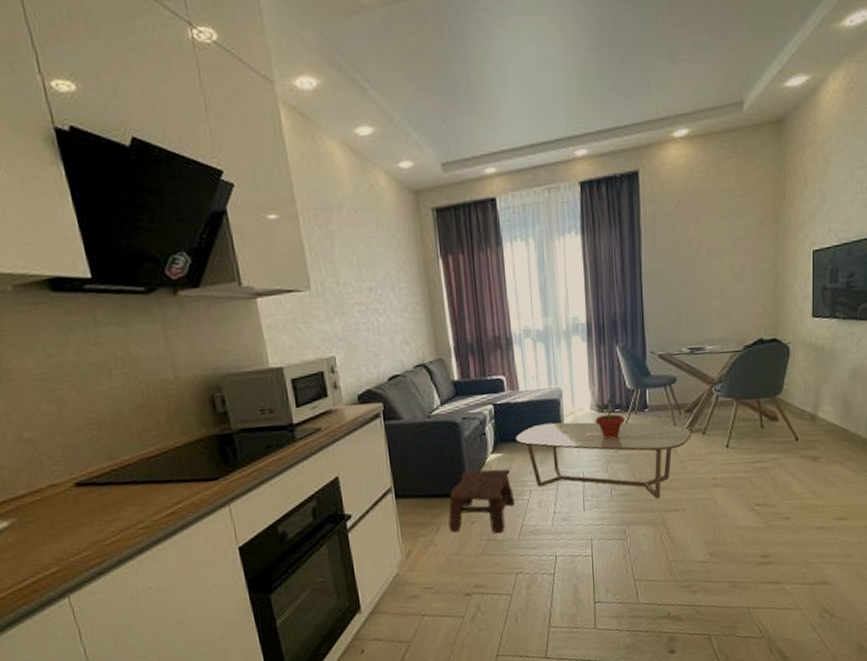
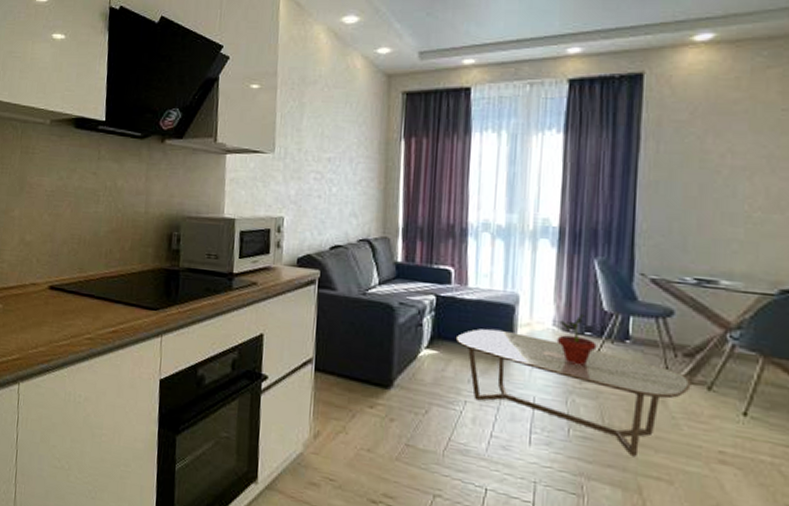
stool: present [448,469,515,534] -> none [365,360,446,442]

